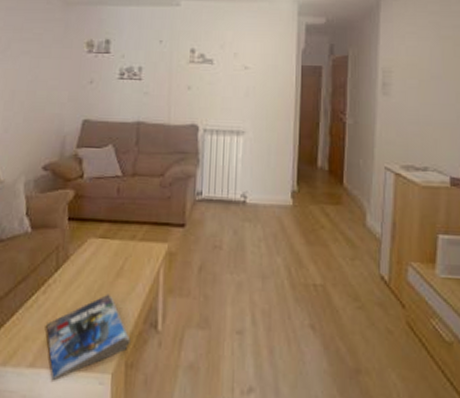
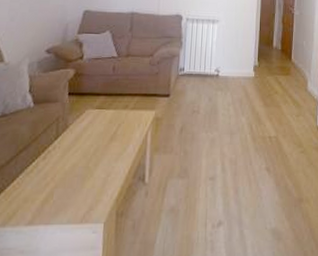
magazine: present [46,294,131,381] -> none [45,155,121,235]

